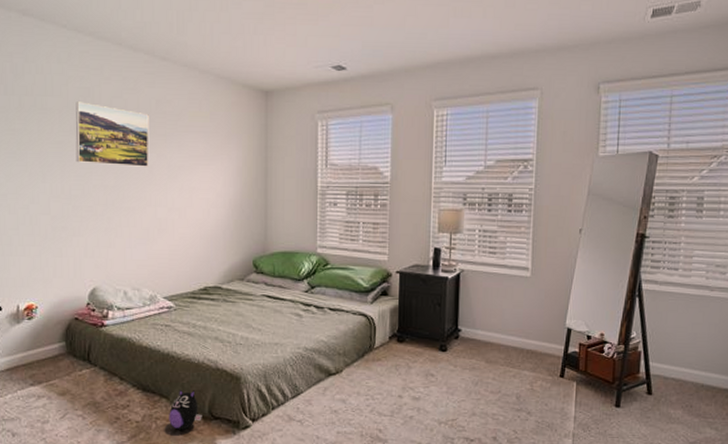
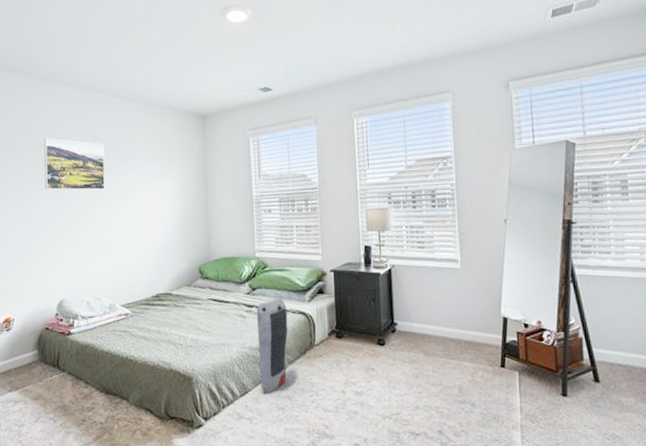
plush toy: present [169,389,202,430] -> none [129,391,159,430]
air purifier: none [314,296,348,395] -> present [256,296,288,393]

